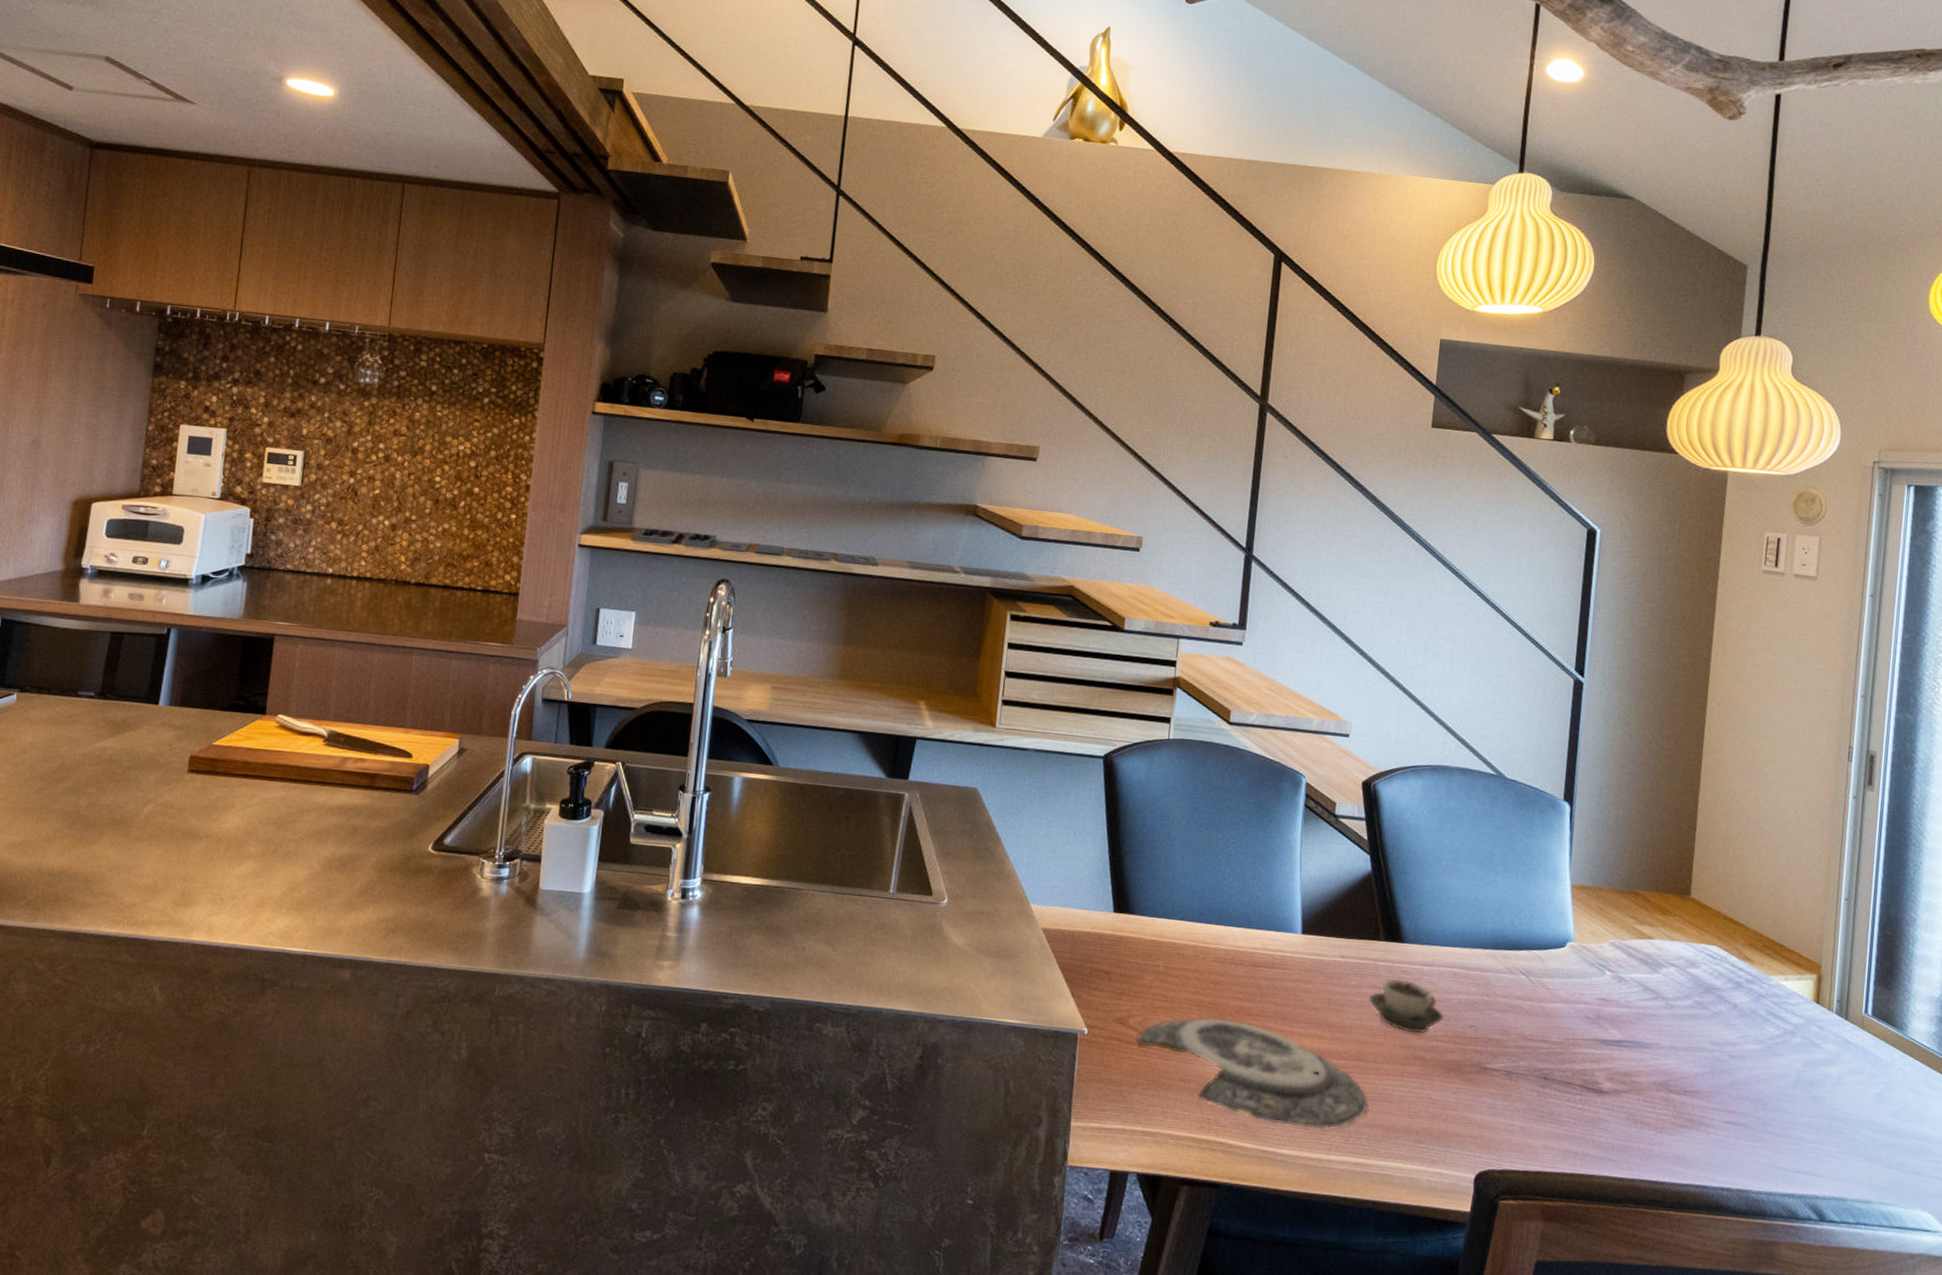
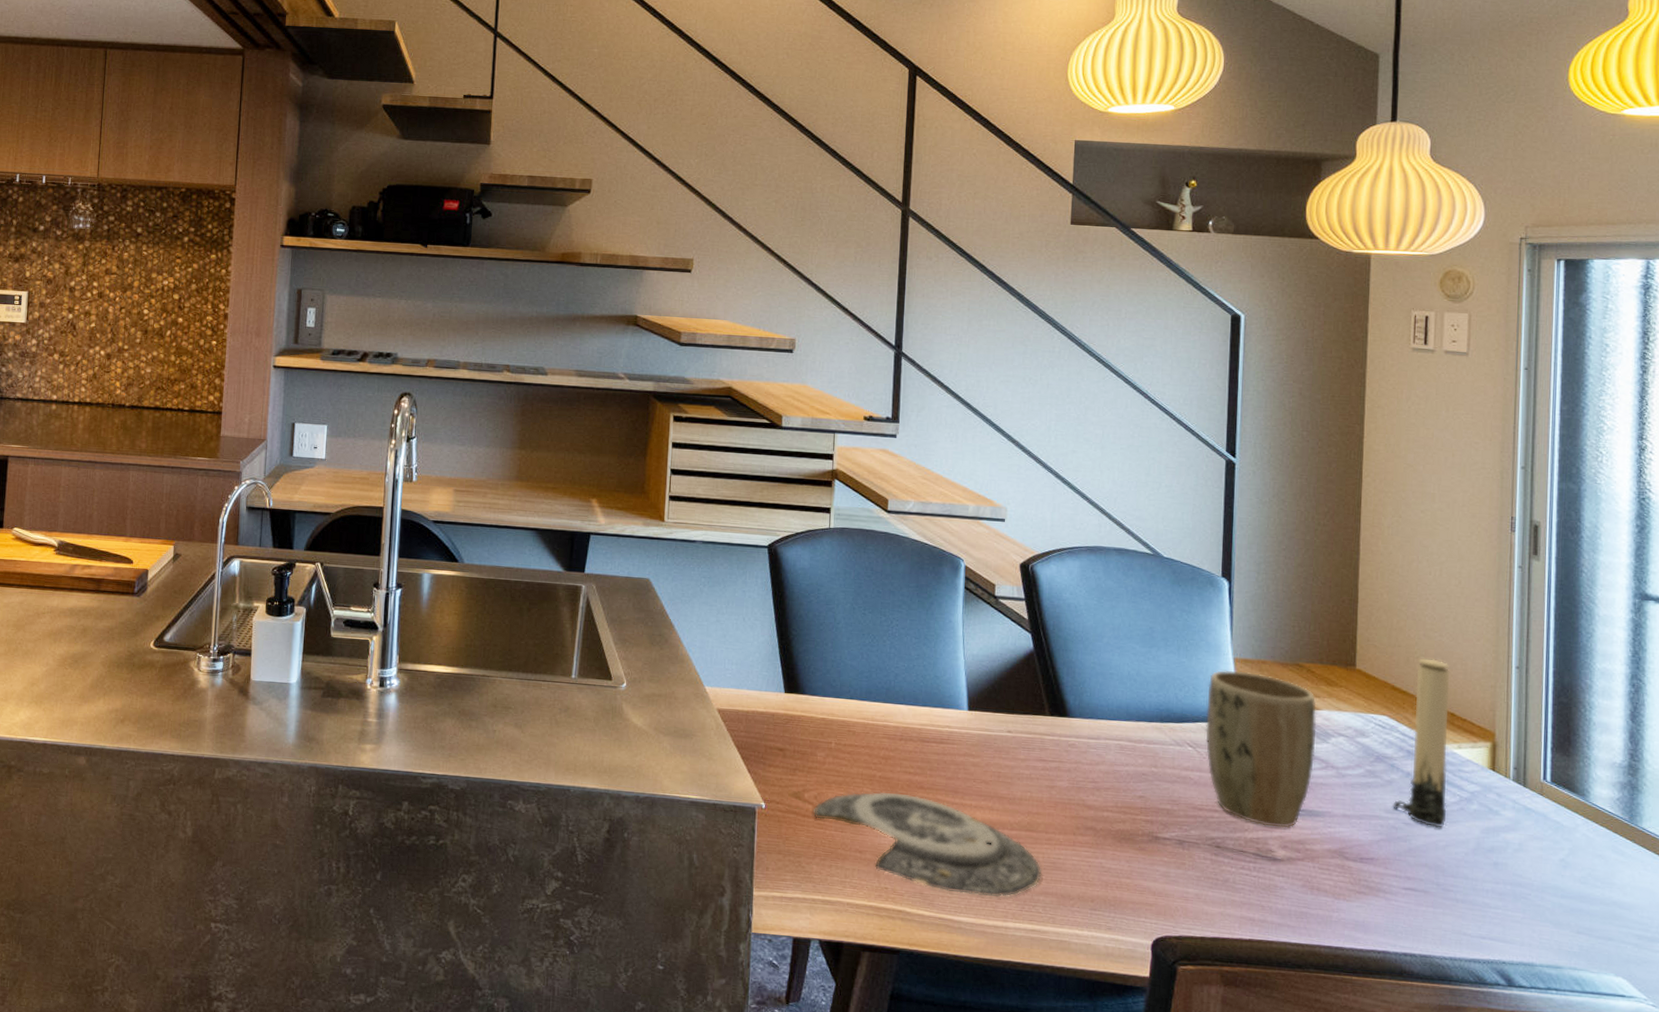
cup: present [1369,978,1444,1034] -> none [1038,751,1113,805]
plant pot: none [1538,896,1650,1060] -> present [1205,670,1317,828]
candle: none [1718,888,1782,1061] -> present [1393,658,1450,828]

